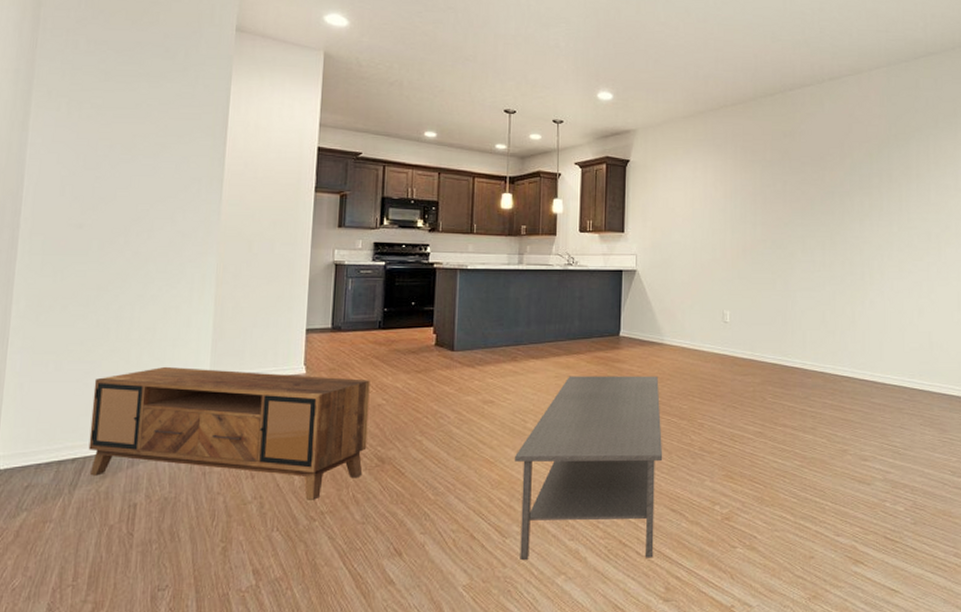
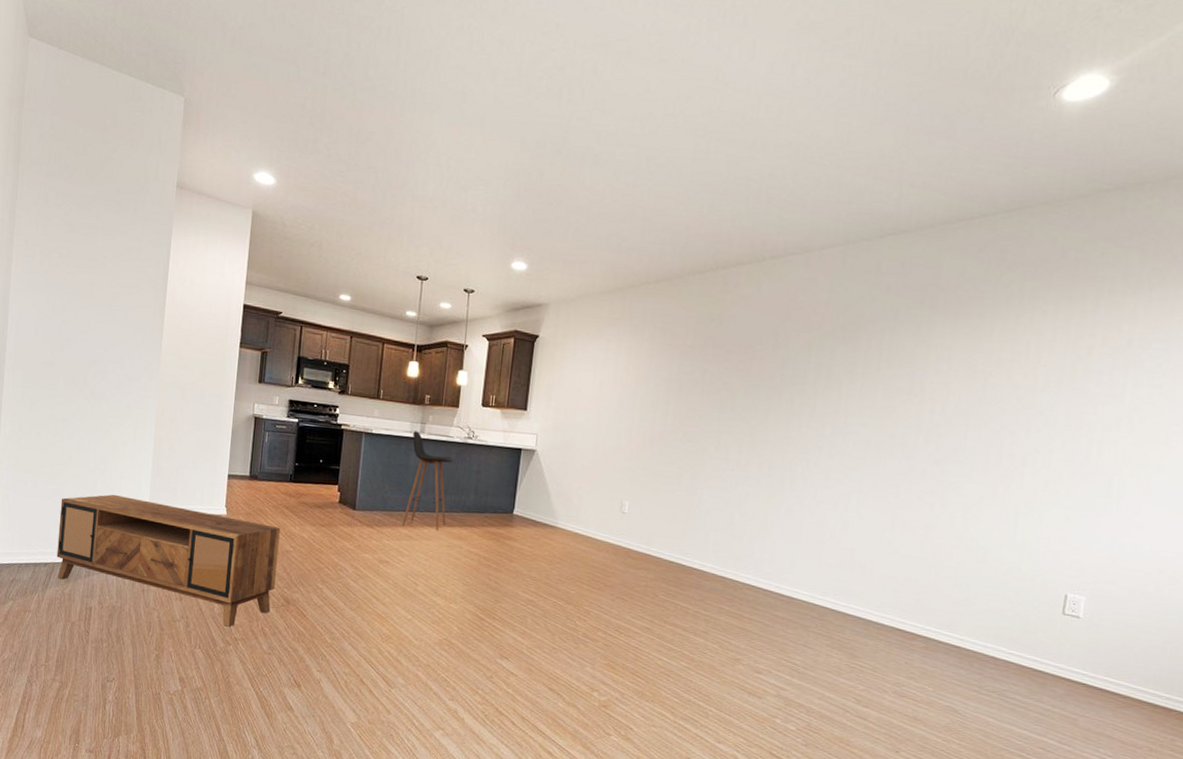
bar stool: none [505,263,554,362] -> present [402,431,452,531]
coffee table: present [515,376,662,559] -> none [403,547,549,730]

